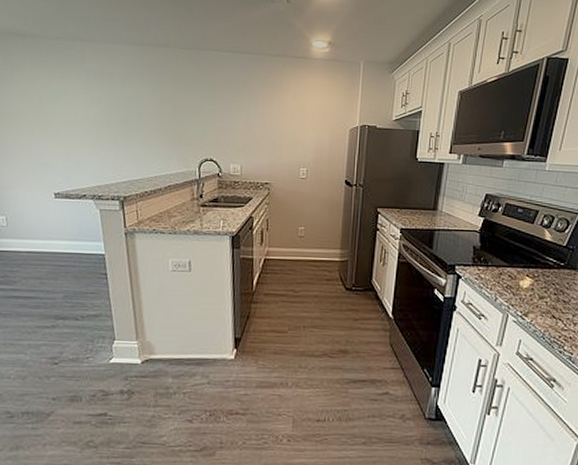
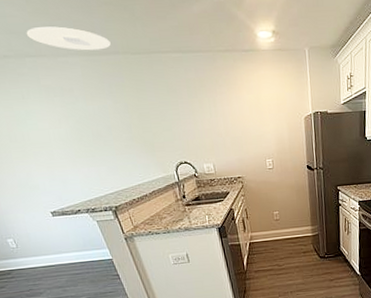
ceiling light: none [84,16,163,42] -> present [26,26,111,51]

